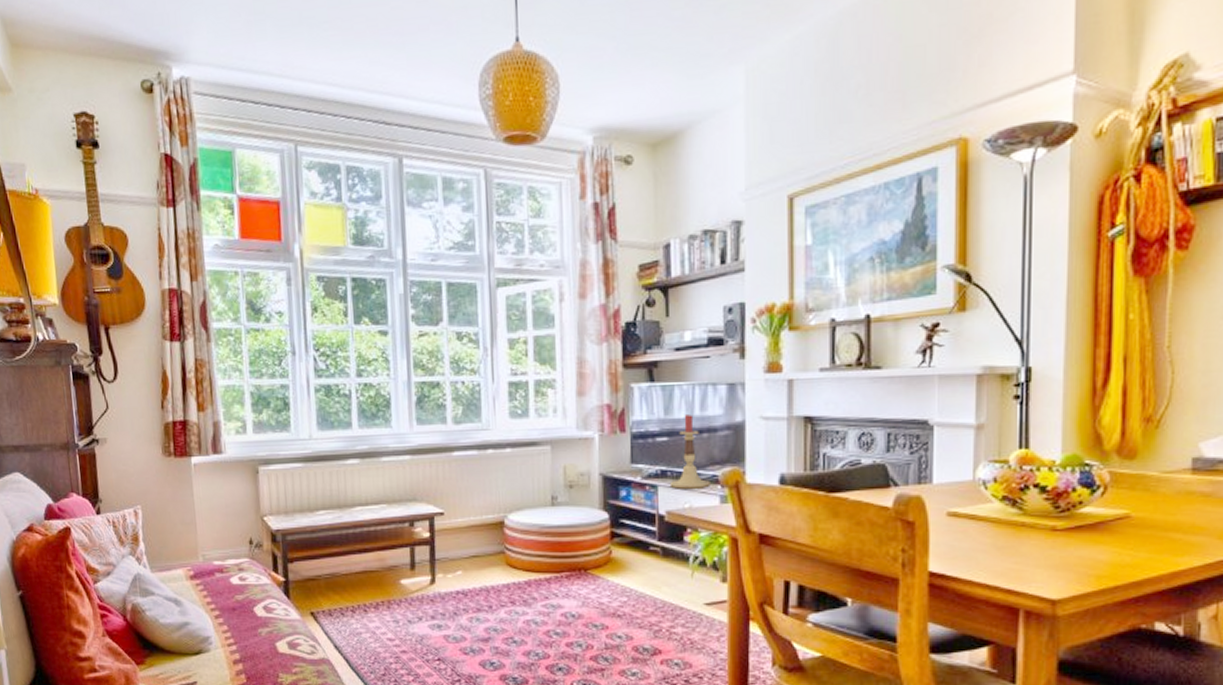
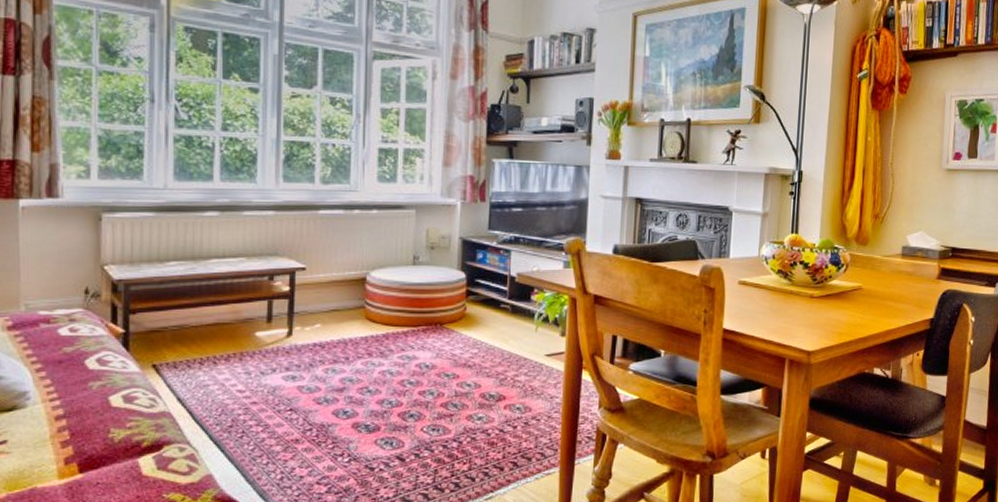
candlestick: present [669,415,710,489] -> none [521,190,556,254]

